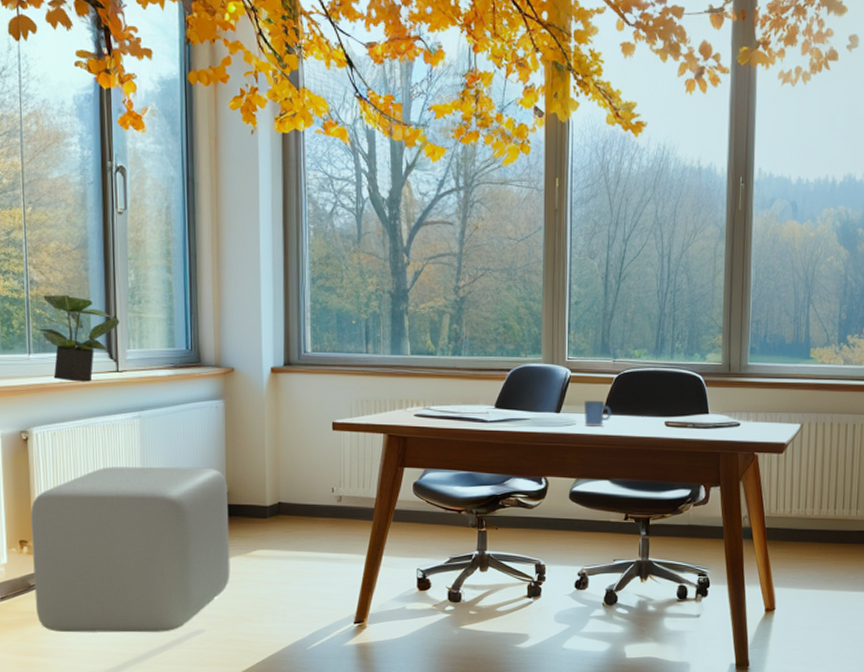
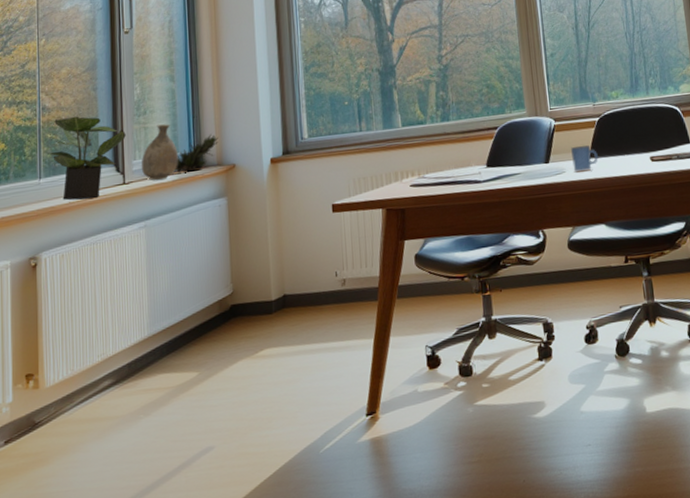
pouf: present [30,466,230,633] -> none [37,268,239,472]
vase: none [135,316,174,373] -> present [141,124,178,181]
succulent plant: none [169,333,217,370] -> present [174,133,218,173]

